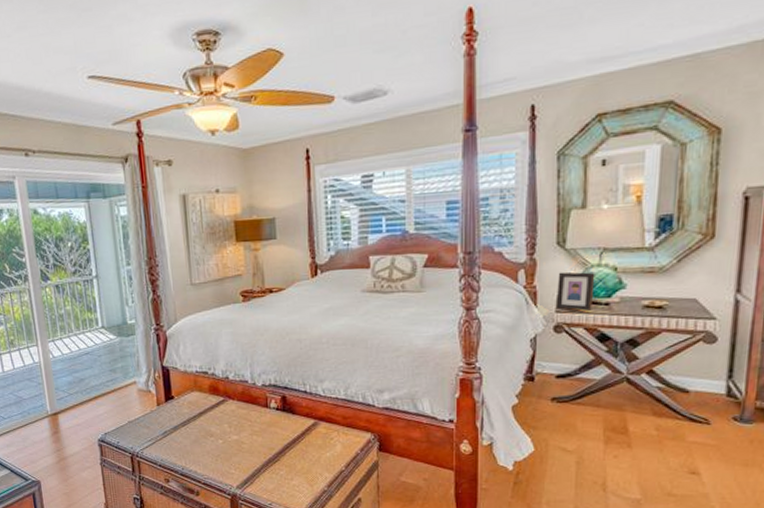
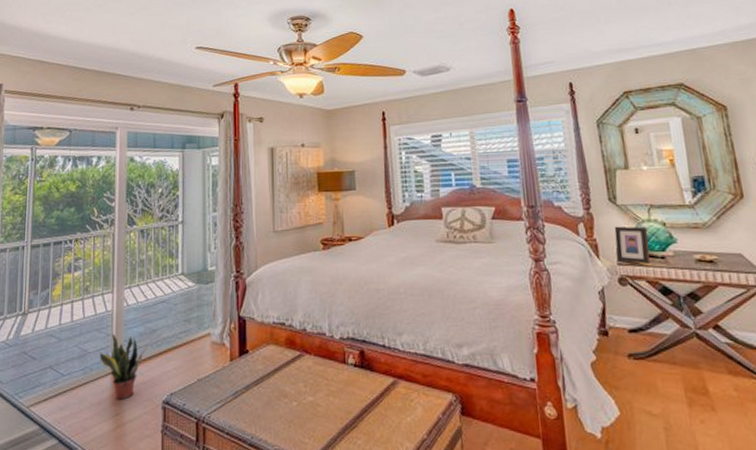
potted plant: none [34,382,80,439] -> present [99,333,150,400]

